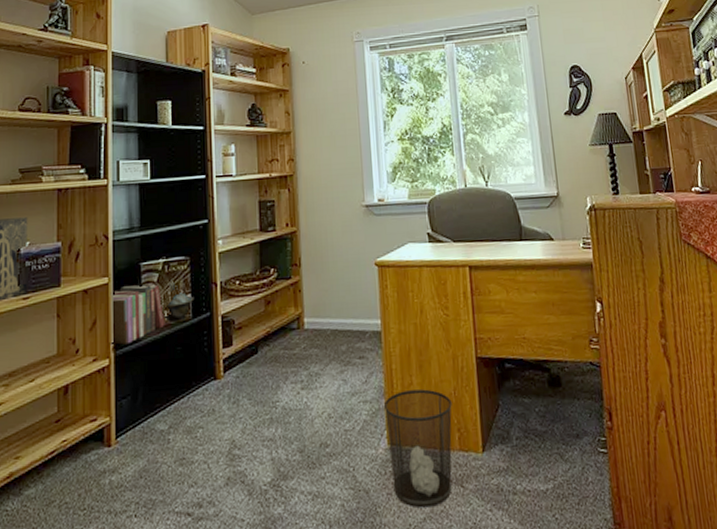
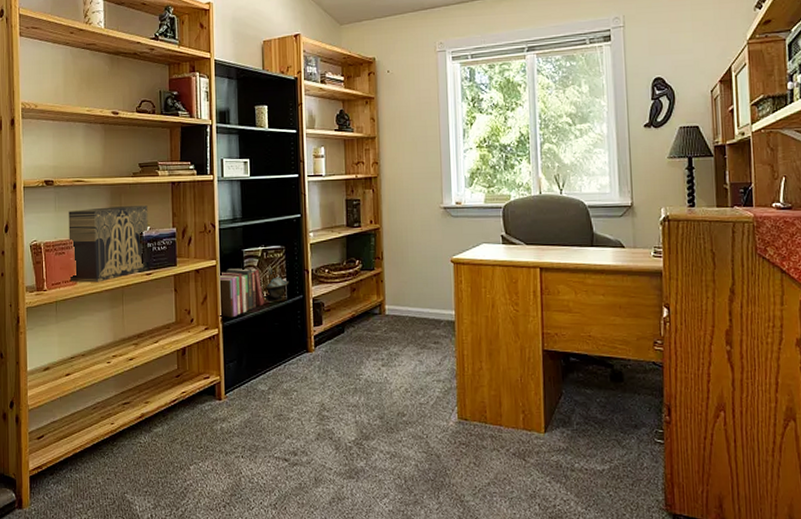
waste bin: present [383,389,452,508] -> none [455,374,518,474]

